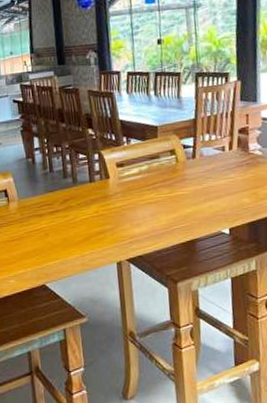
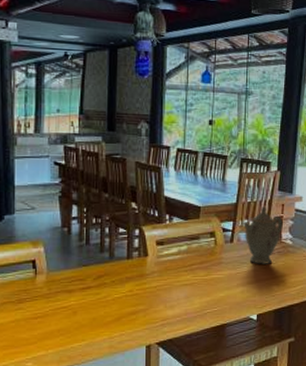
teapot: none [203,118,249,178] -> present [242,205,283,264]

